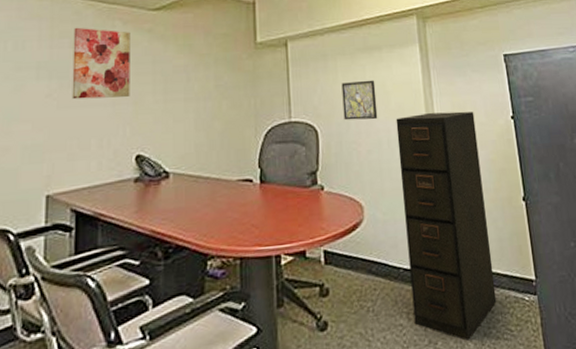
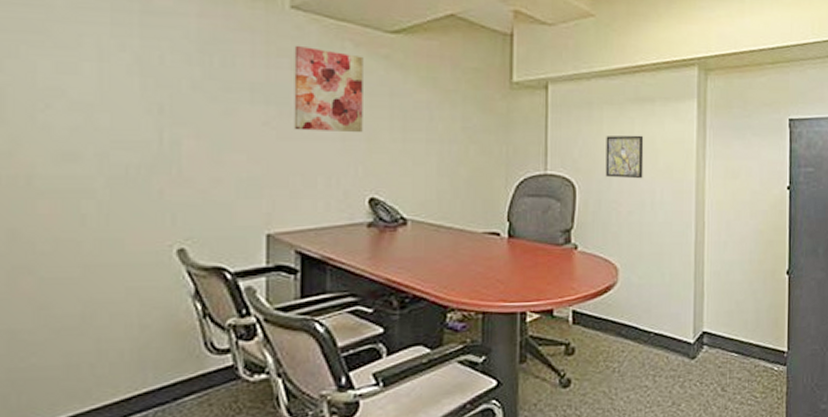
filing cabinet: present [396,111,497,341] -> none [660,177,748,404]

